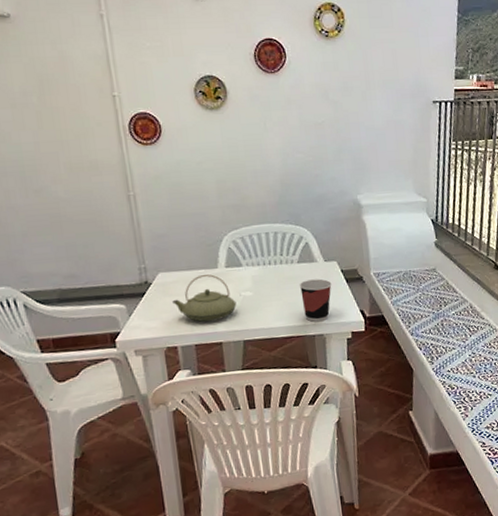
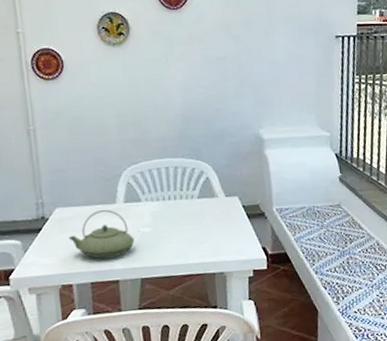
cup: present [299,278,332,322] -> none [199,214,233,260]

